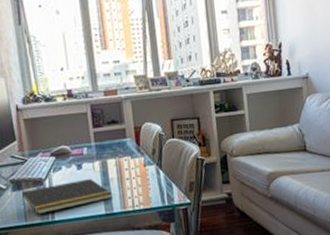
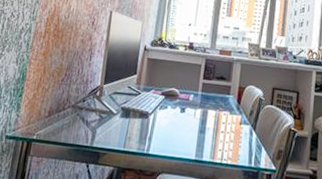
notepad: present [21,178,113,215] -> none [124,119,206,147]

